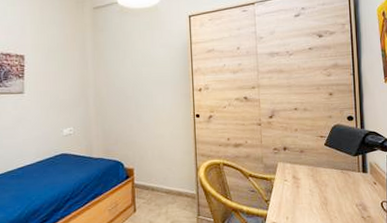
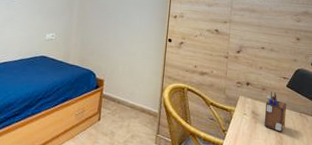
desk organizer: none [305,152,328,193] -> present [264,91,287,132]

